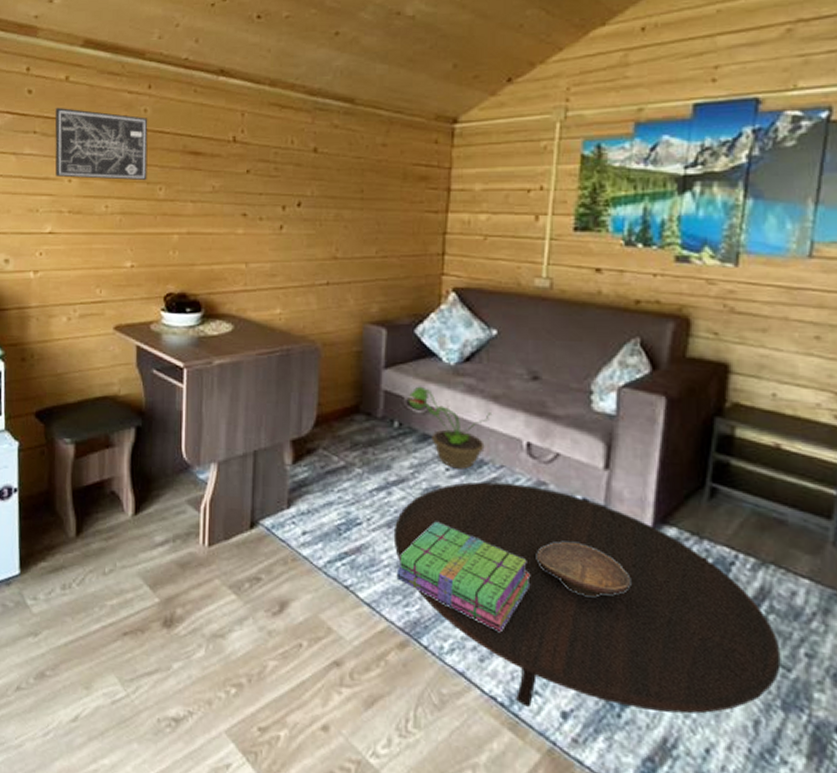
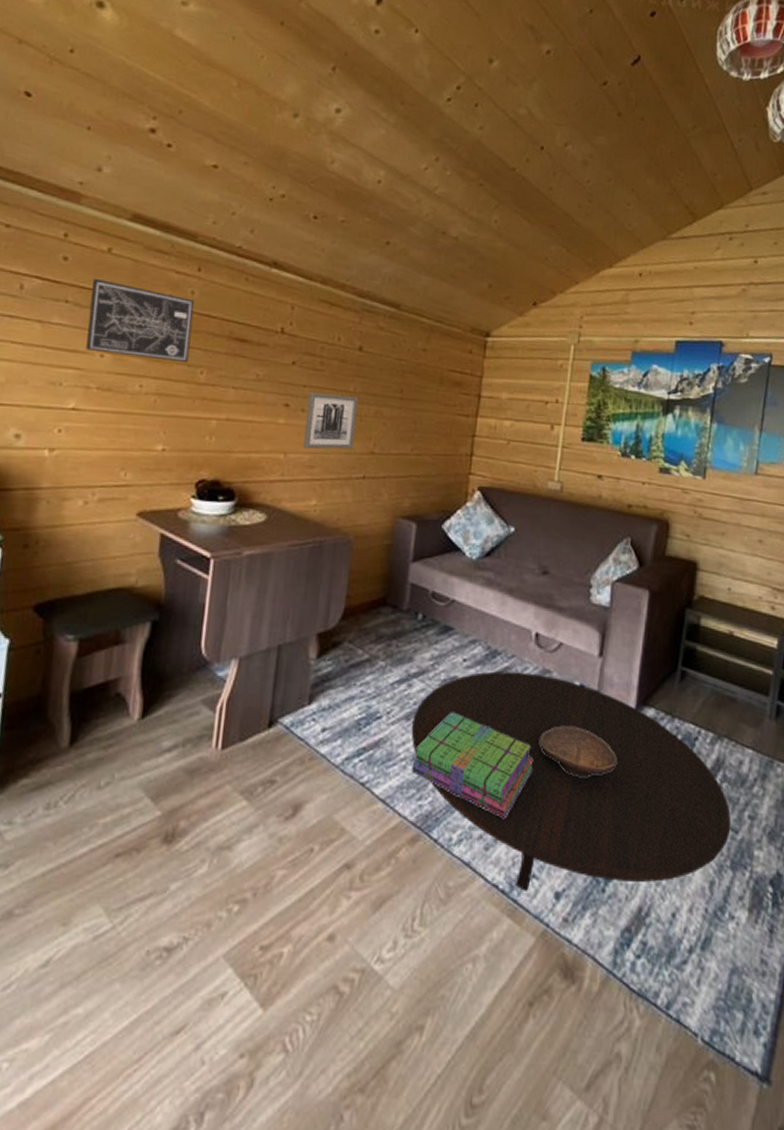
wall art: none [264,200,317,258] -> present [303,392,359,450]
decorative plant: present [408,386,491,469] -> none [432,579,506,660]

